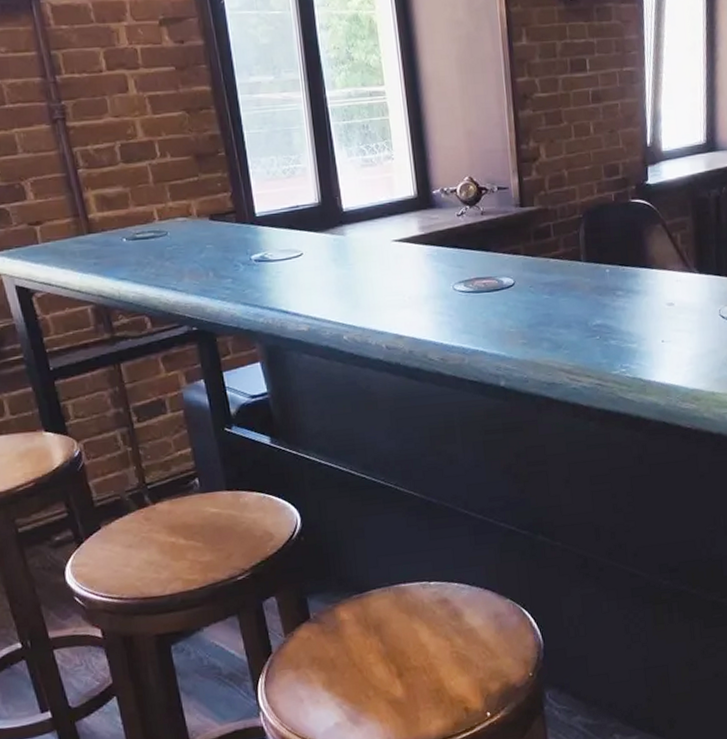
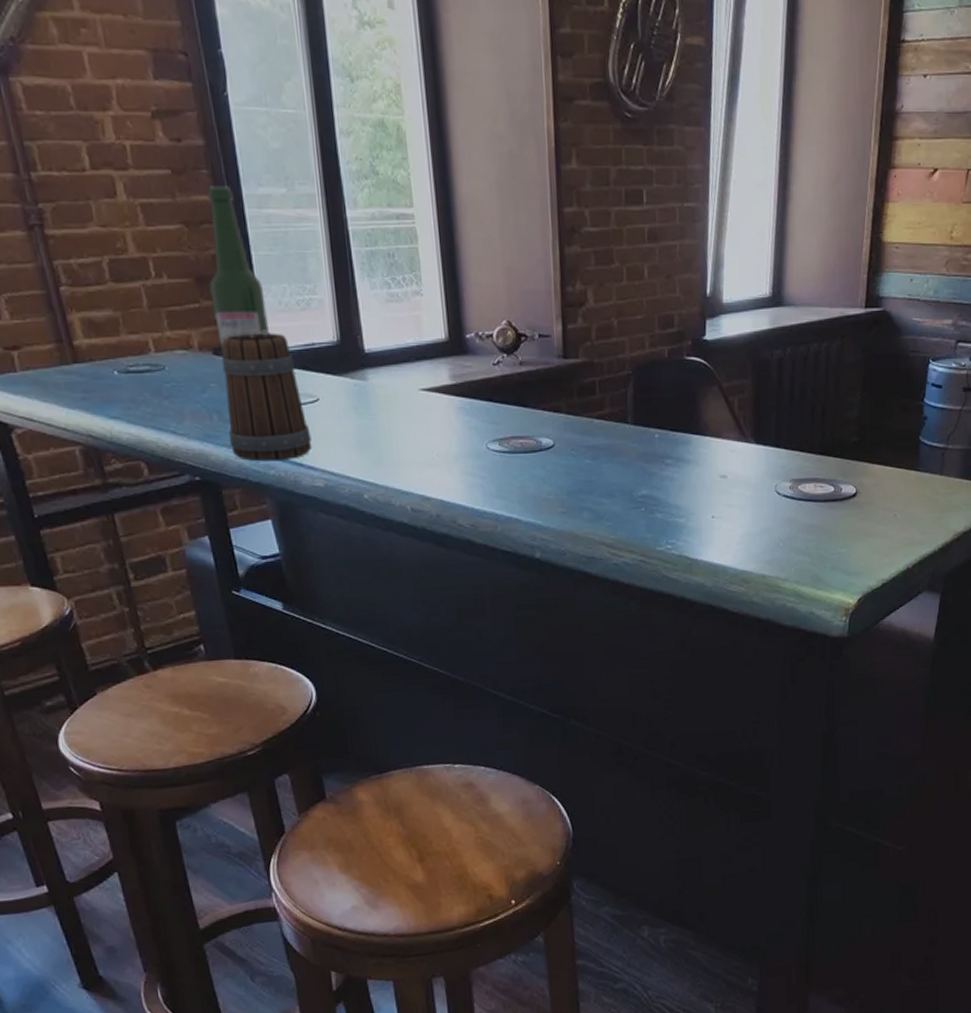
beer bottle: none [206,77,258,222] -> present [207,186,269,357]
beer mug: none [217,197,297,312] -> present [222,331,312,462]

